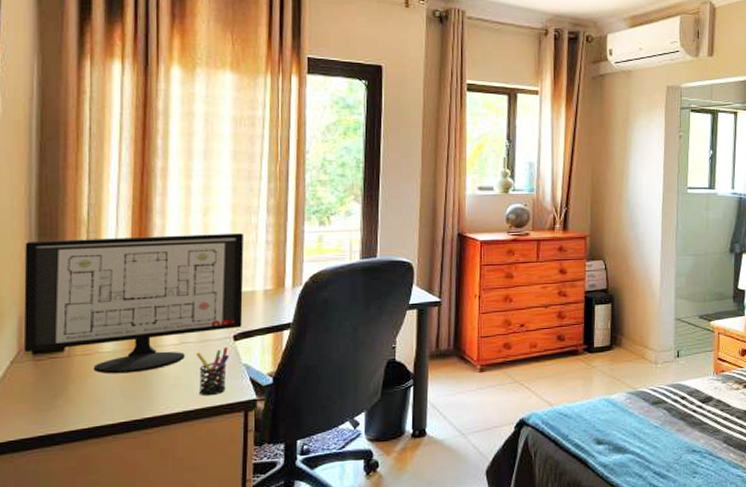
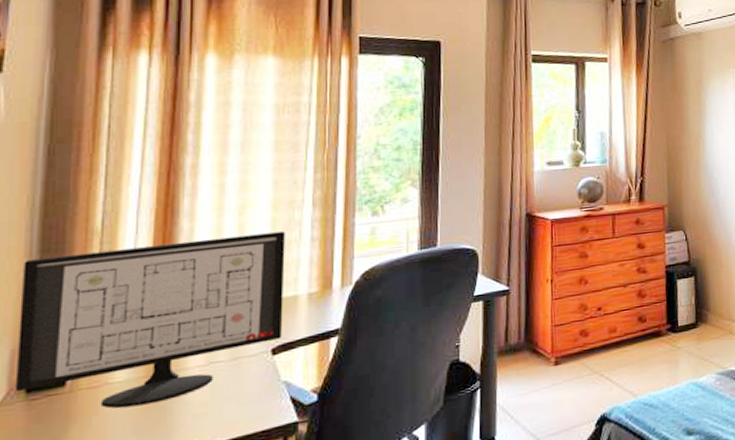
pen holder: present [196,346,229,396] -> none [227,362,266,424]

